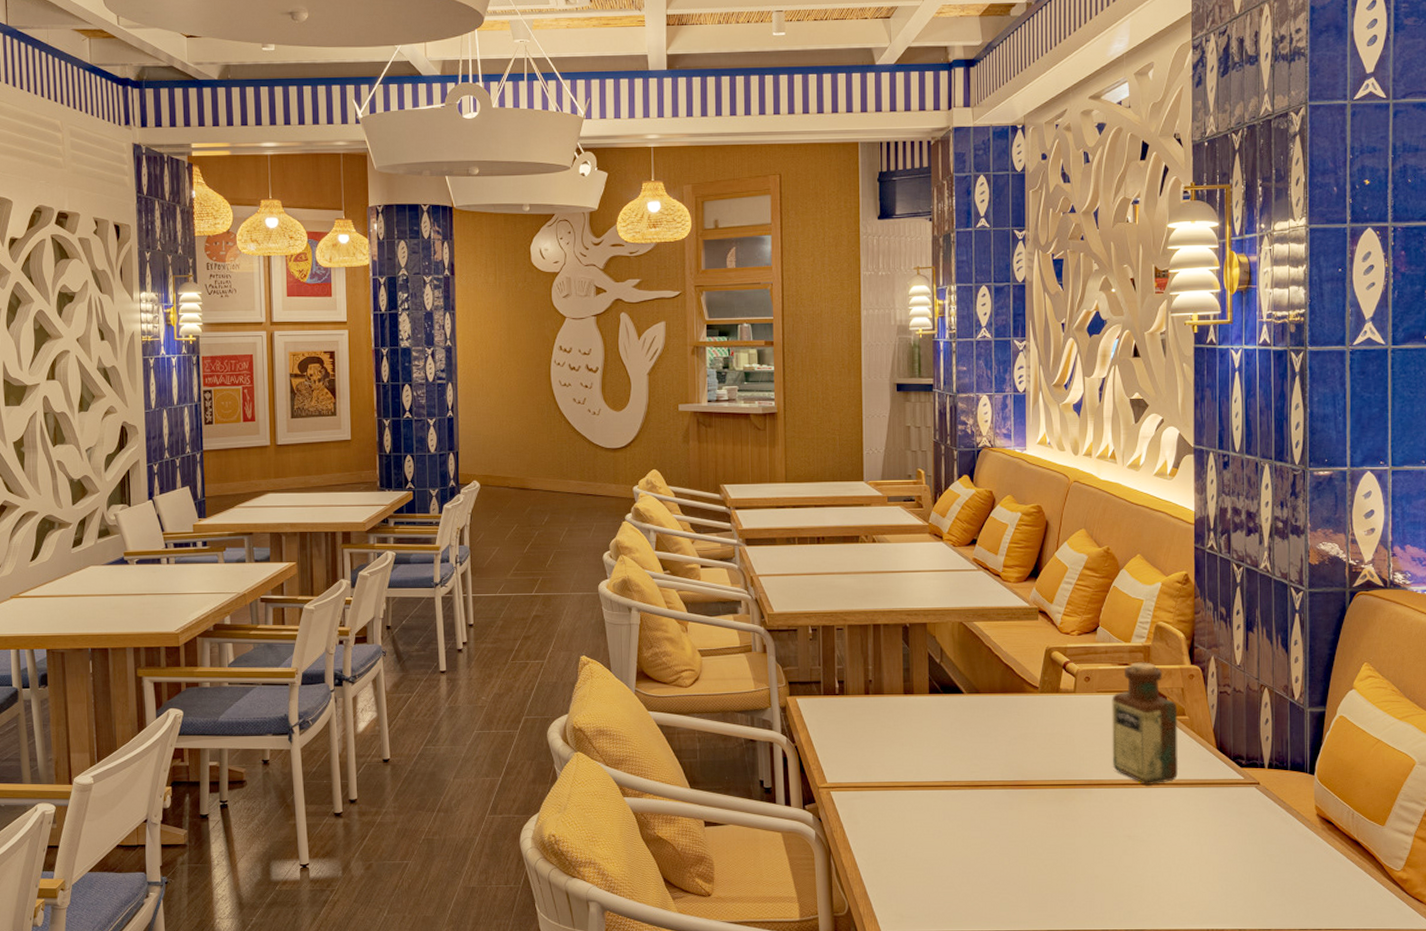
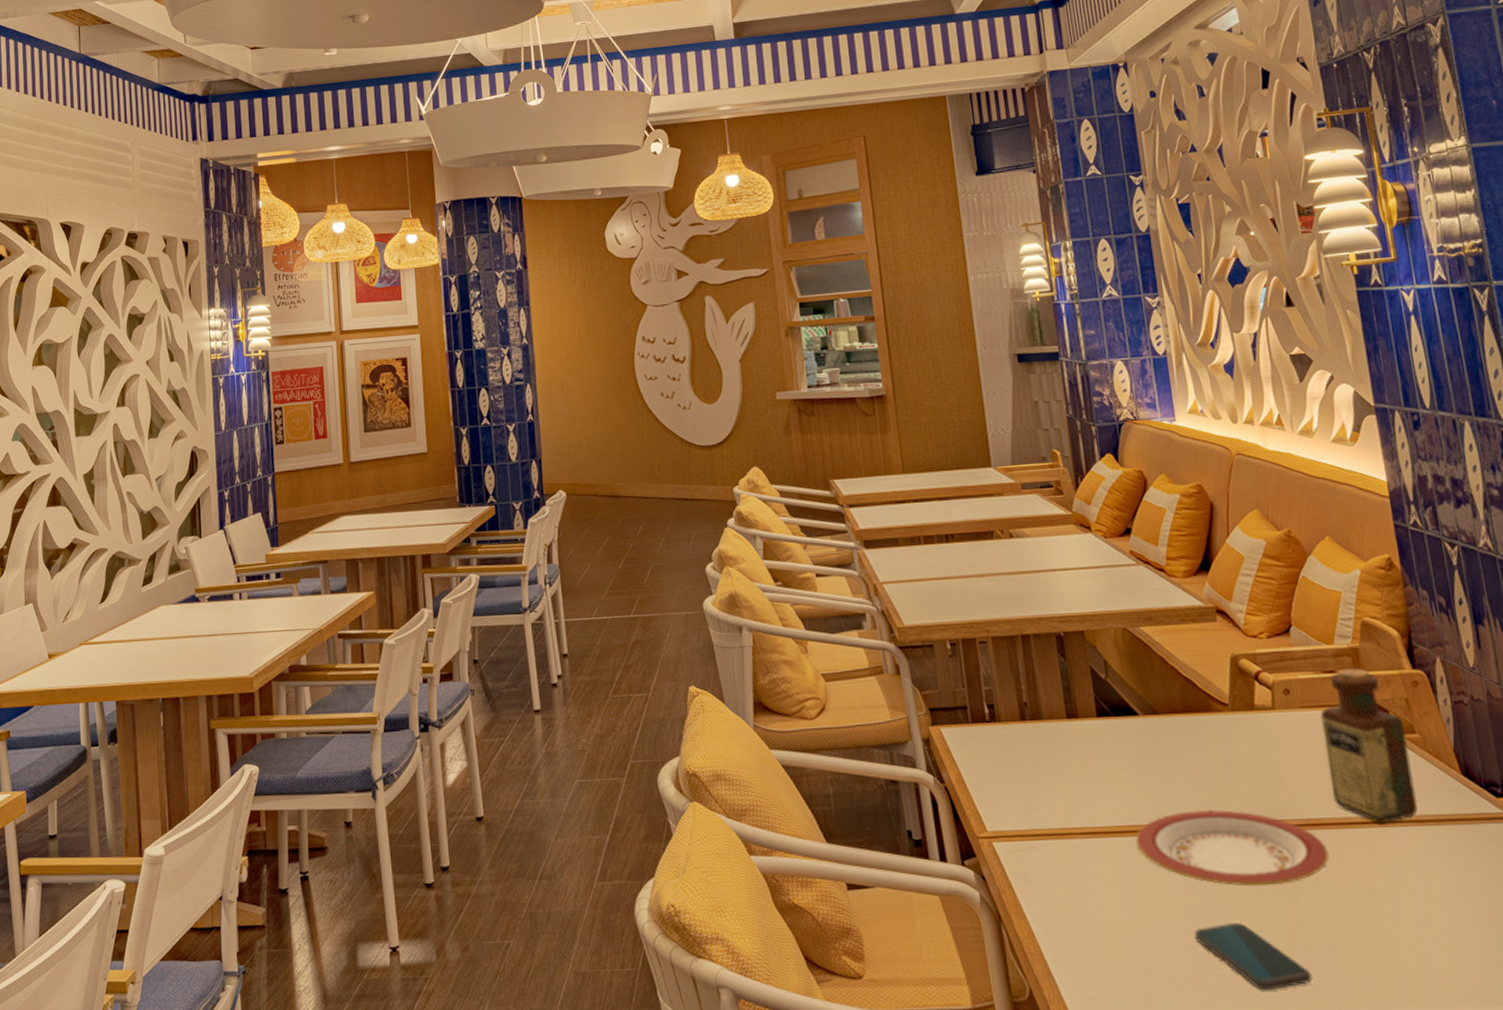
plate: none [948,770,1103,831] -> present [1135,809,1329,886]
smartphone: none [986,858,1076,910] -> present [1194,922,1313,991]

